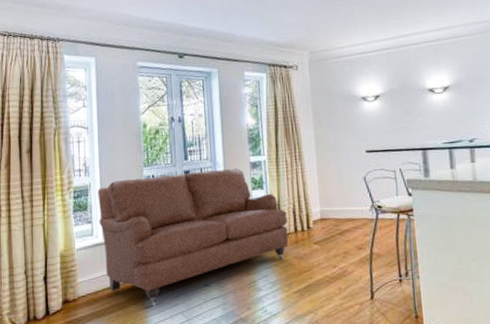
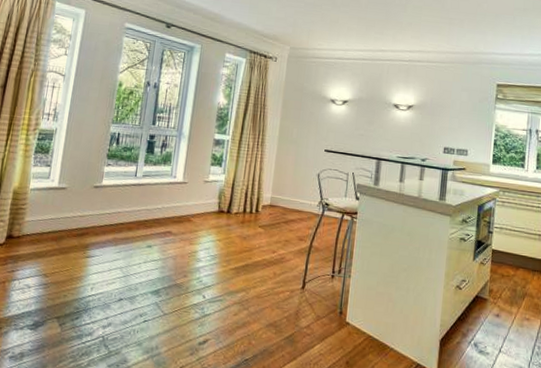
sofa: present [98,168,289,307] -> none [54,131,239,258]

